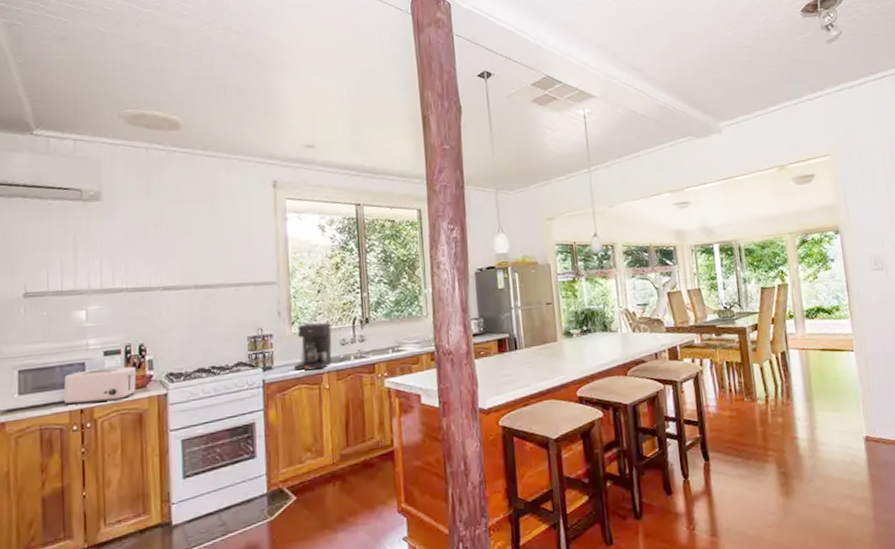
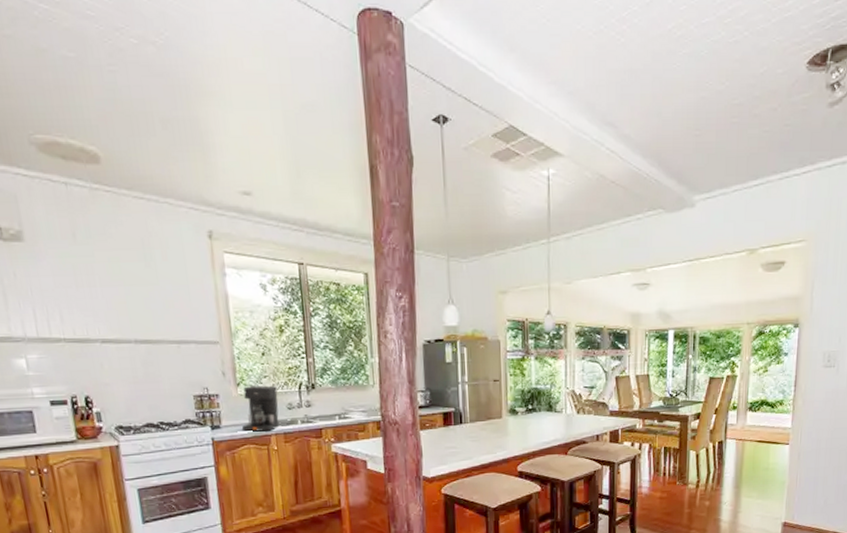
toaster: present [63,366,137,406] -> none [14,417,88,452]

